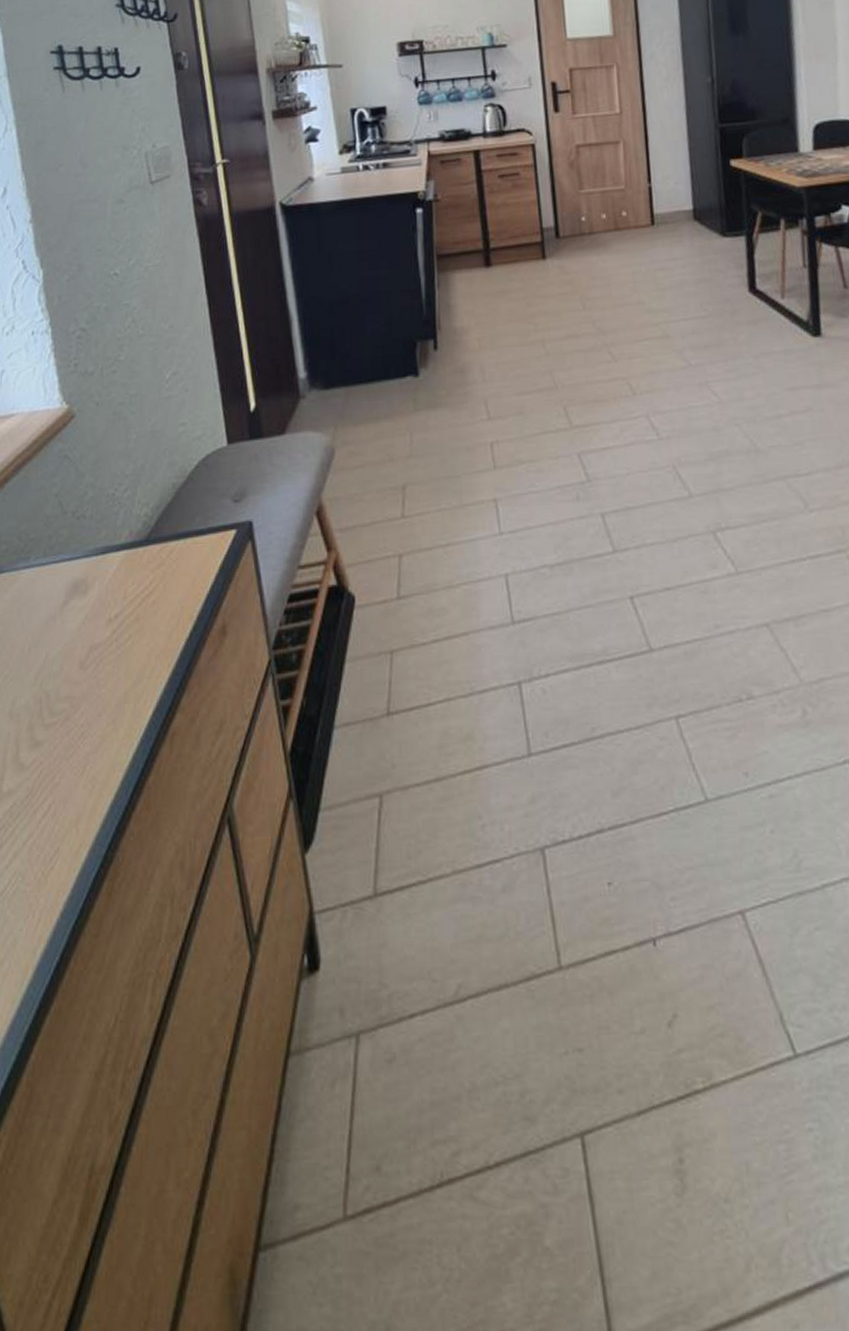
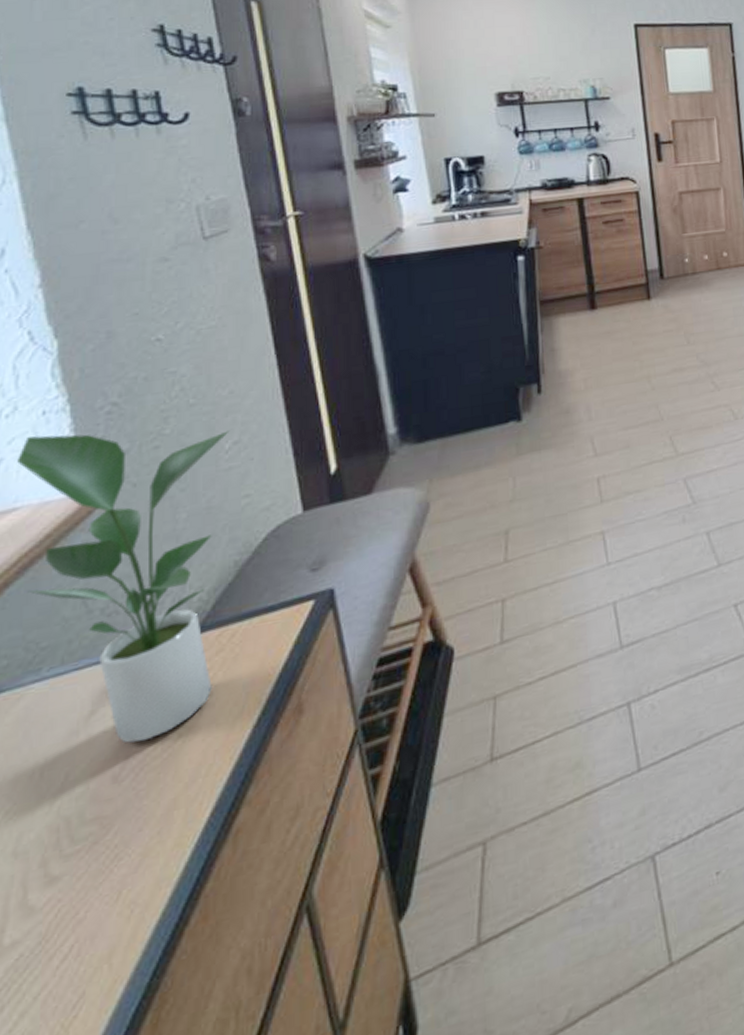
potted plant: none [14,353,170,635] -> present [17,430,230,743]

